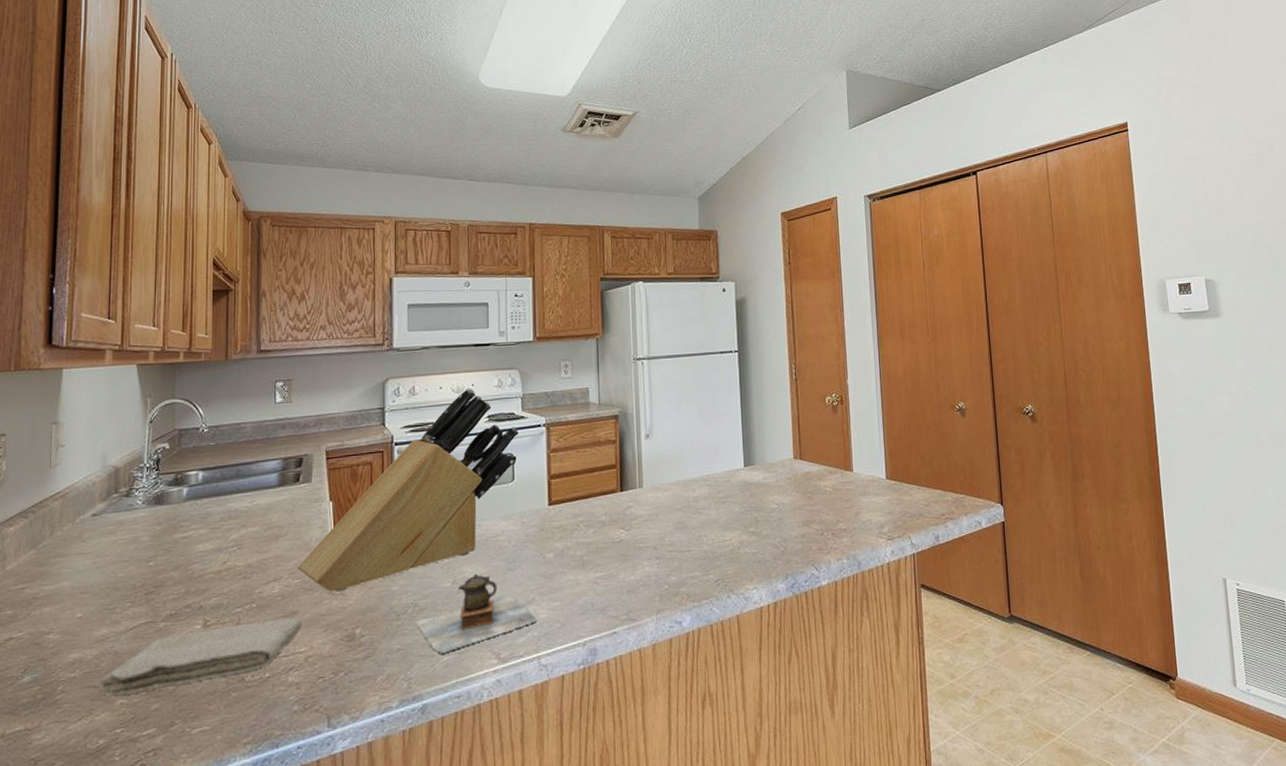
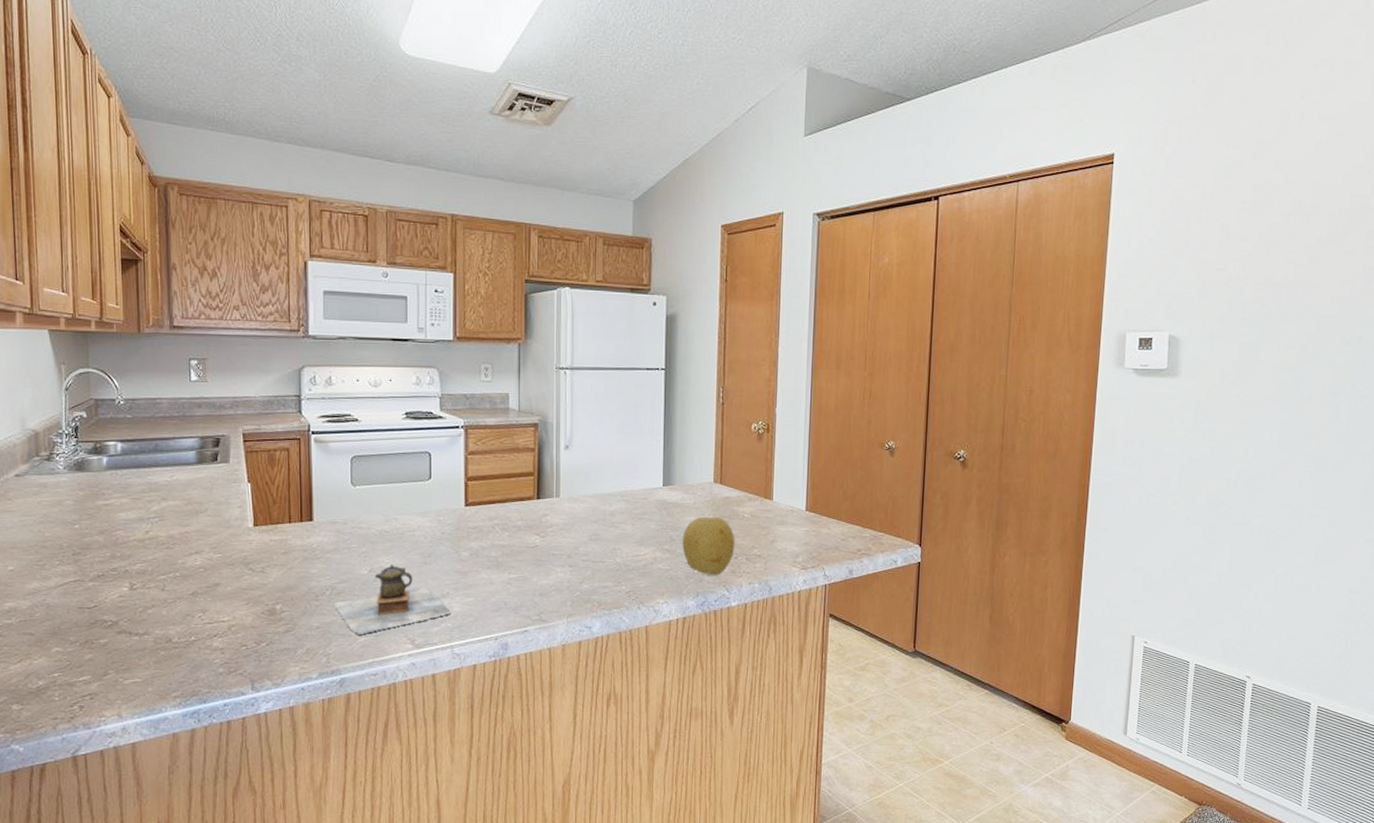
washcloth: present [98,618,303,695] -> none [34,589,225,643]
knife block: present [298,387,519,592] -> none [219,382,436,569]
fruit: none [767,493,820,555] -> present [682,516,735,575]

